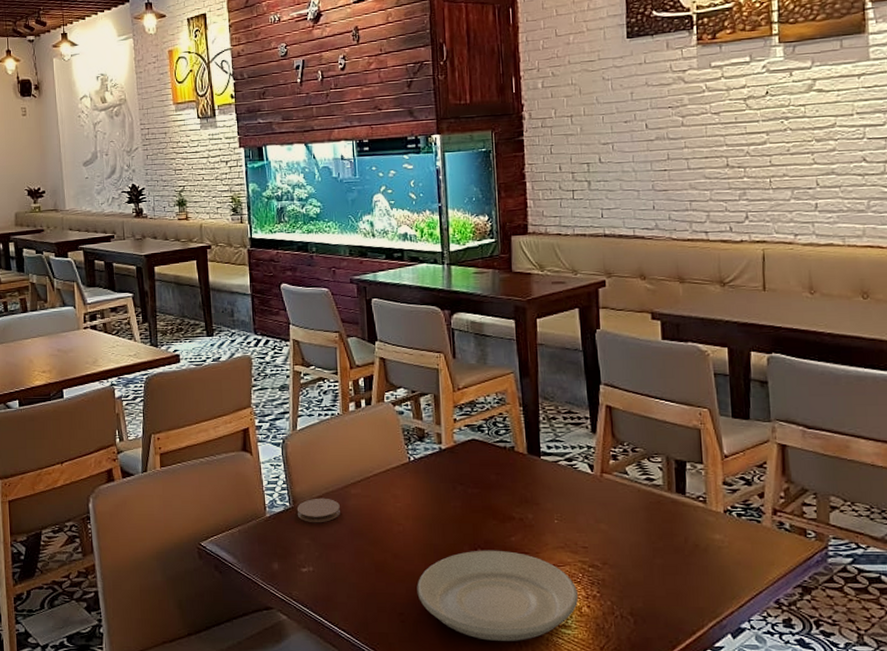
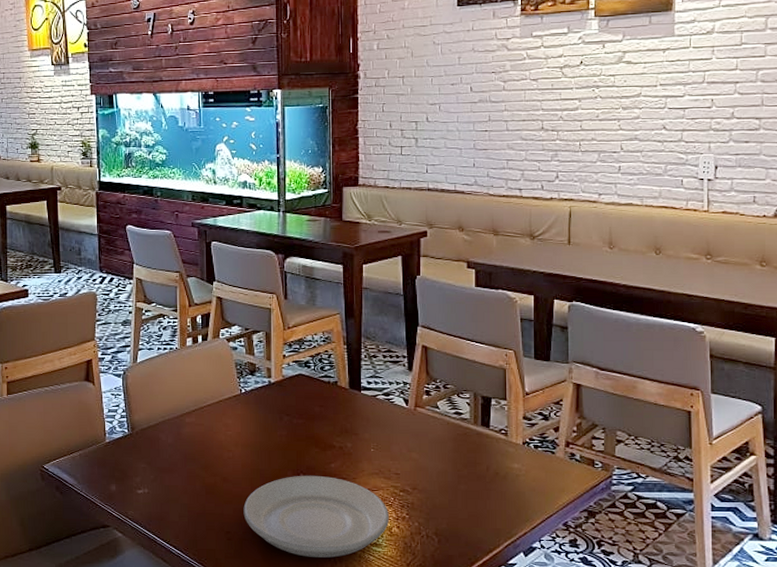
coaster: present [296,498,340,523] -> none [134,425,175,449]

